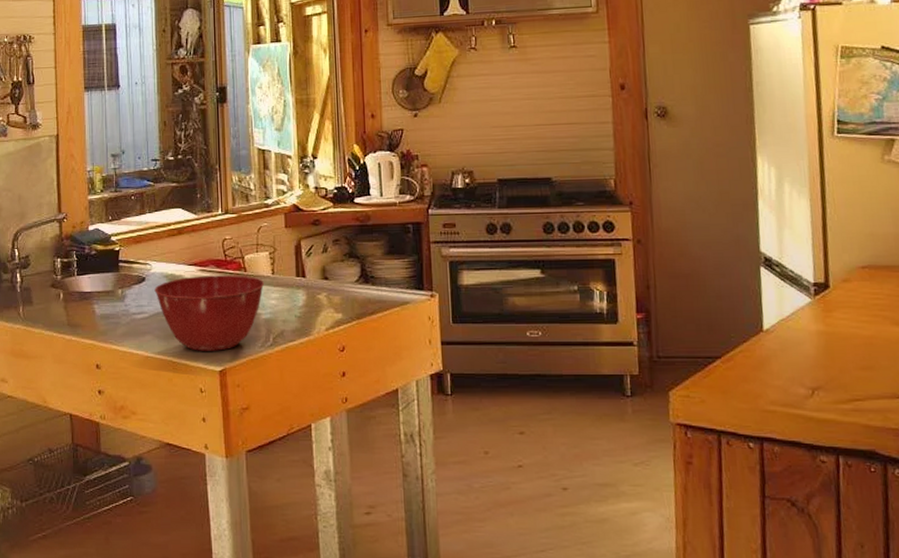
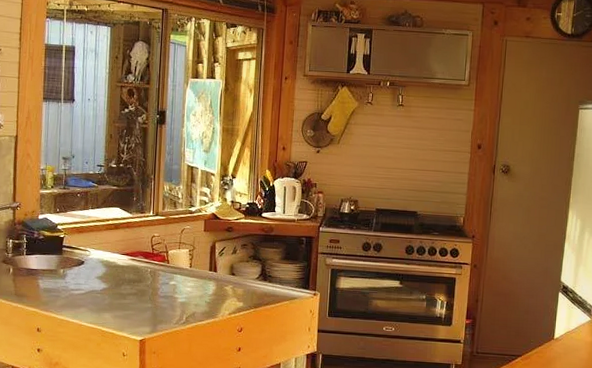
mixing bowl: present [154,275,265,351] -> none [91,263,183,325]

